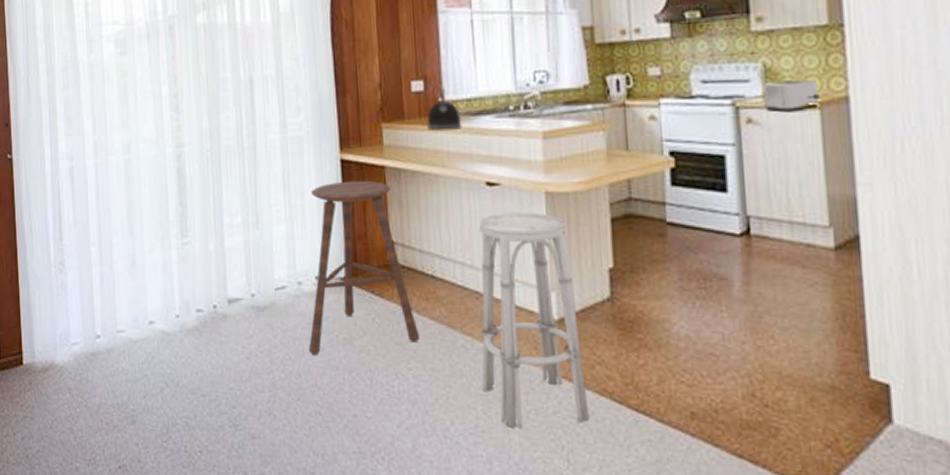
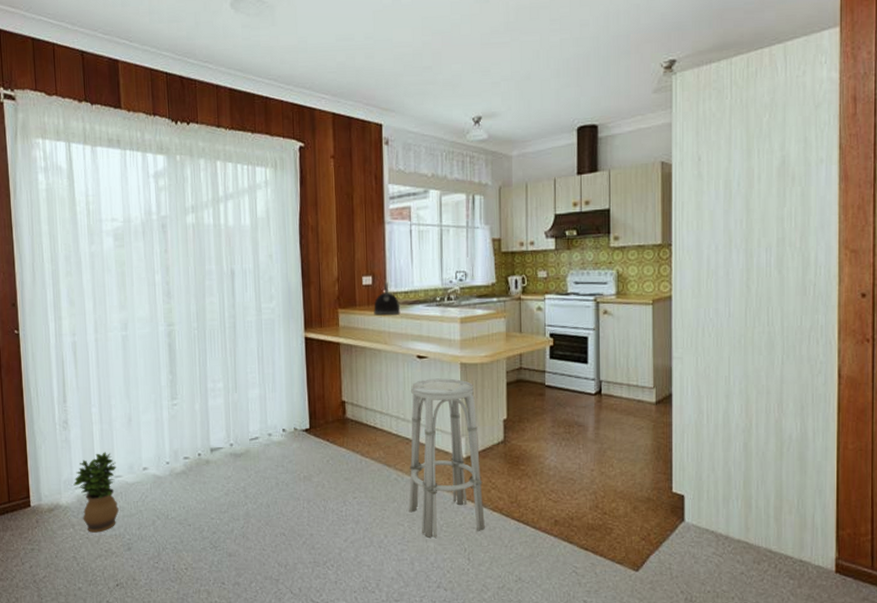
potted plant: none [70,300,121,400] -> present [73,452,119,533]
bar stool: present [308,180,421,355] -> none [276,354,364,489]
toaster: present [764,78,820,113] -> none [616,282,653,307]

